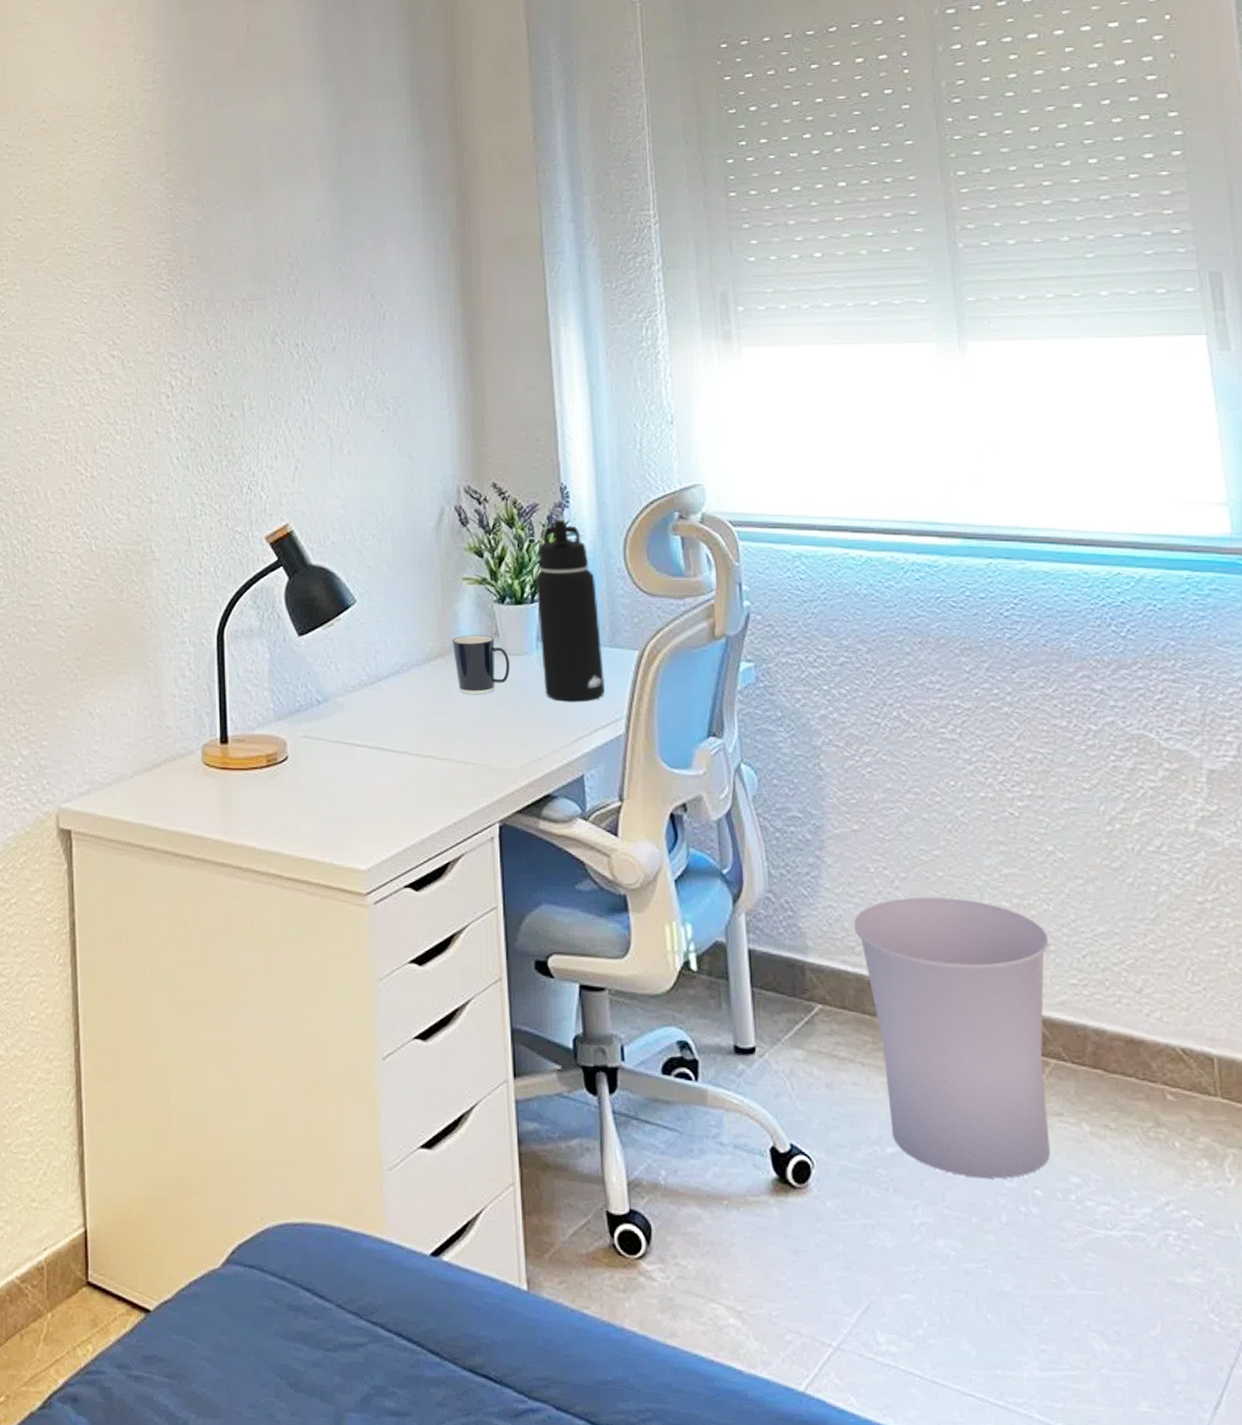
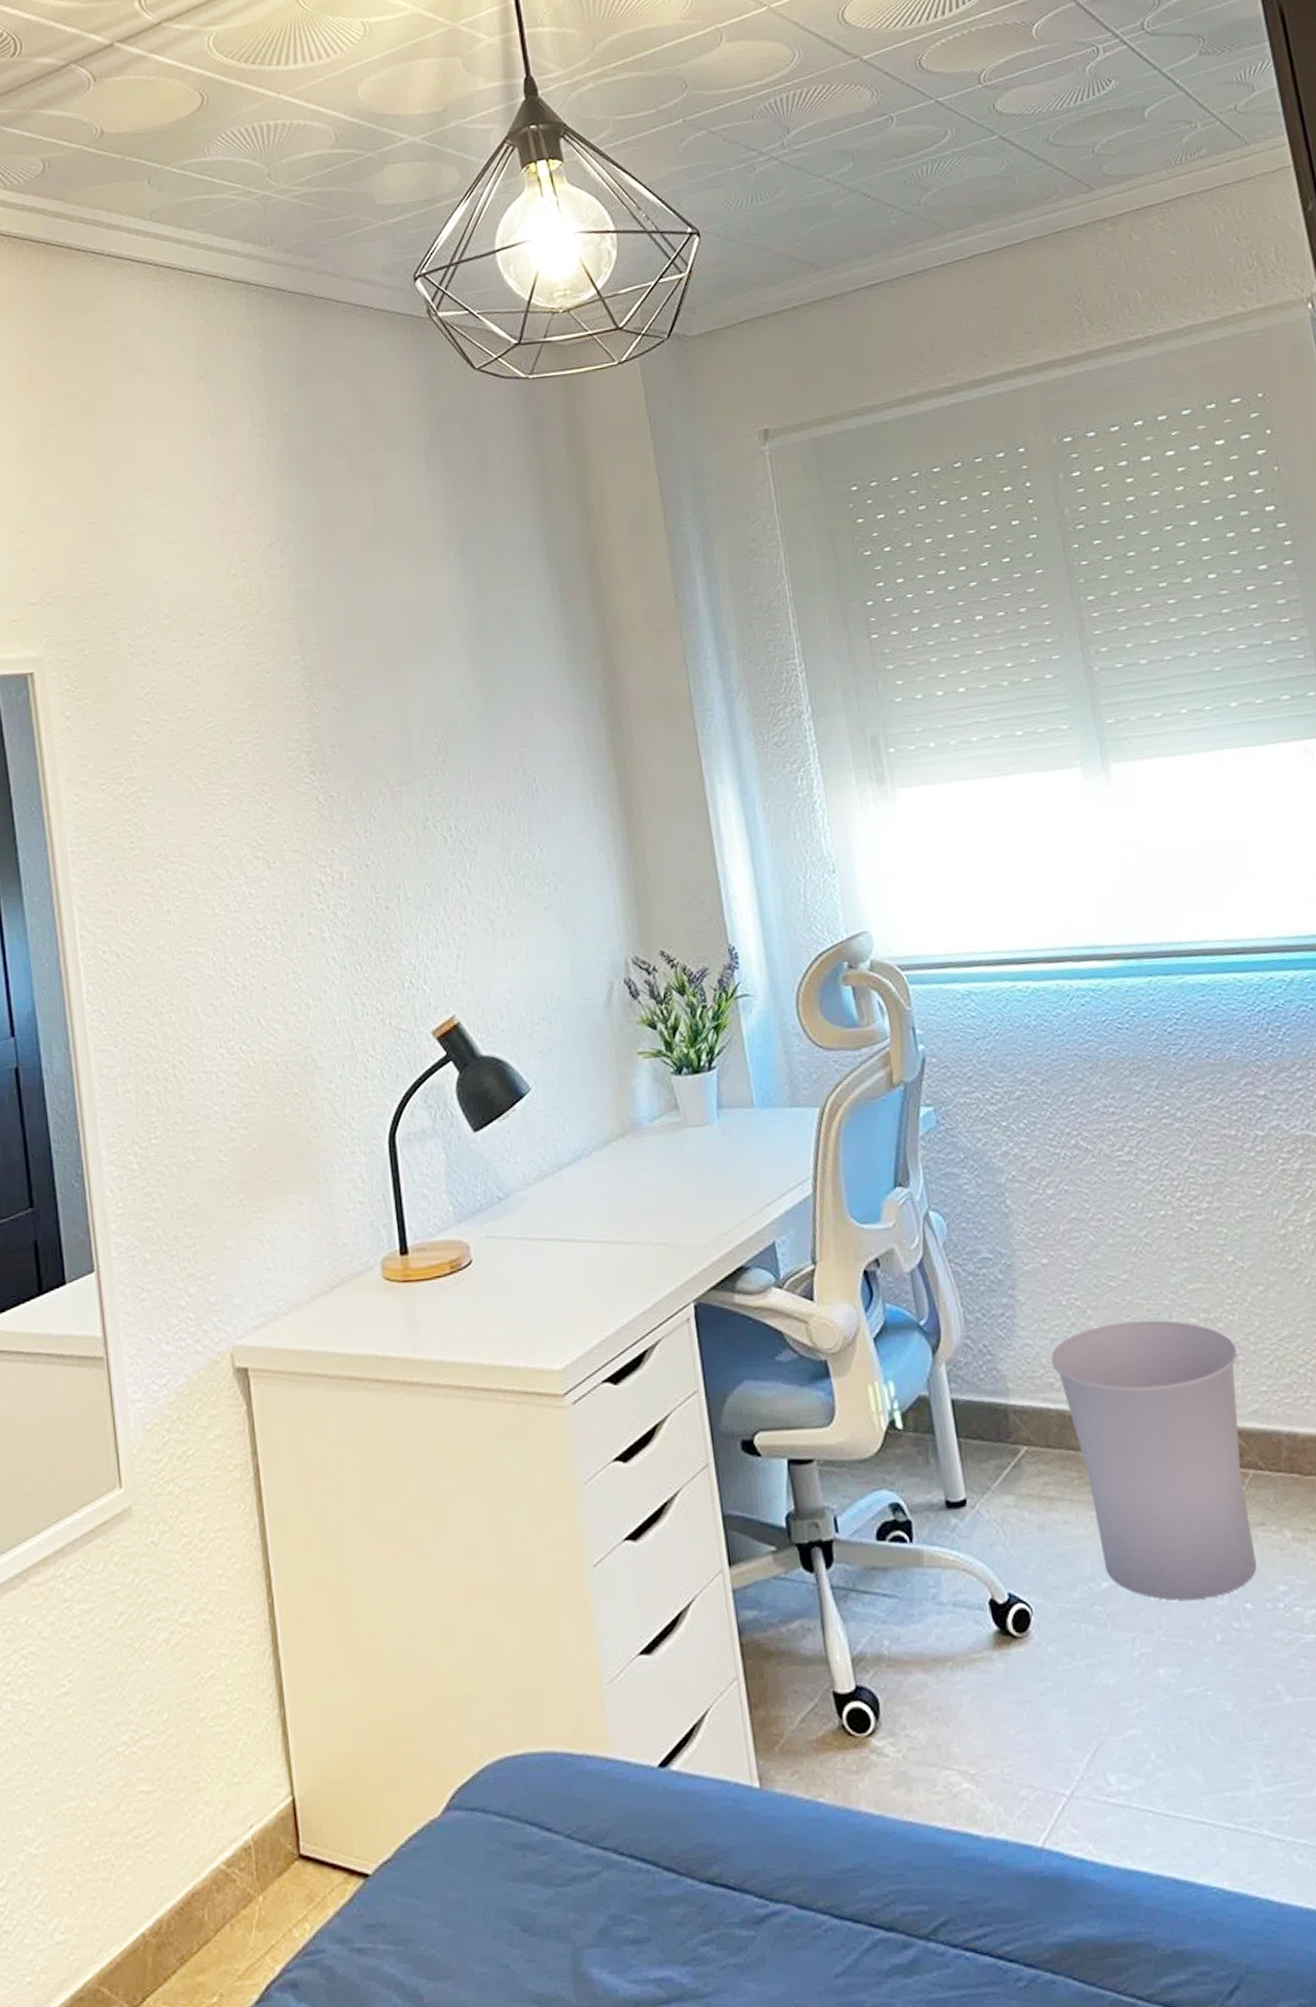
mug: present [452,635,511,695] -> none [631,1109,693,1173]
water bottle: present [536,520,605,702] -> none [711,982,789,1168]

